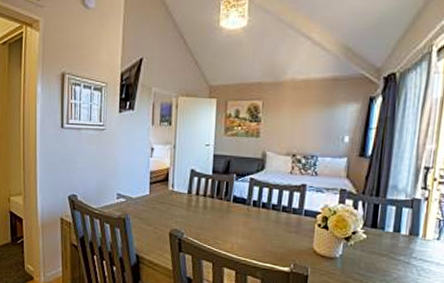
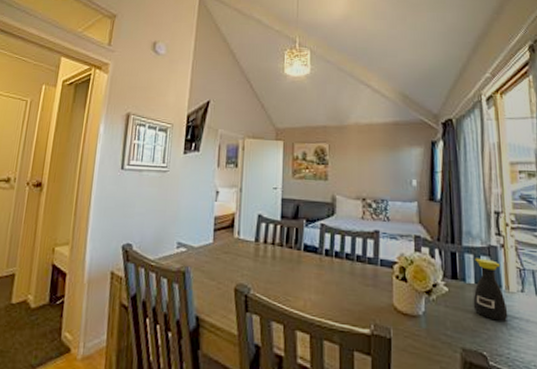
bottle: none [388,209,422,264] -> present [473,258,508,321]

